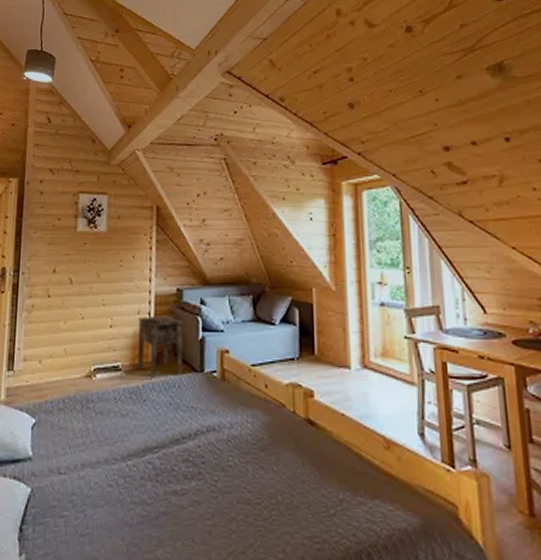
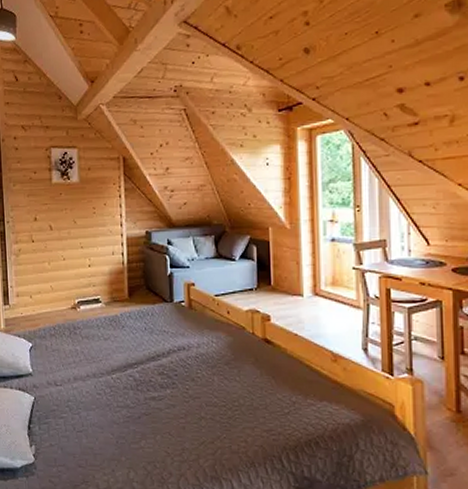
side table: present [138,315,184,378] -> none [113,255,155,308]

